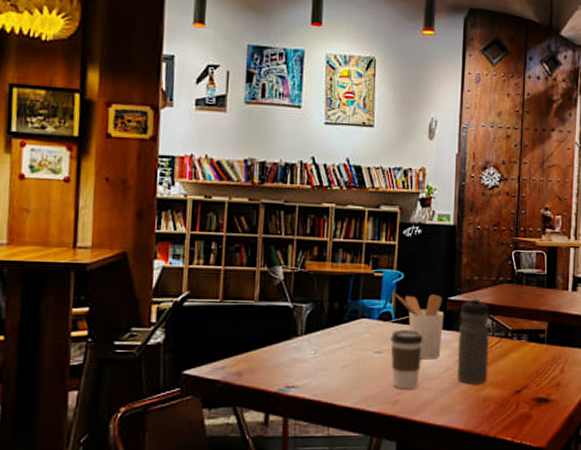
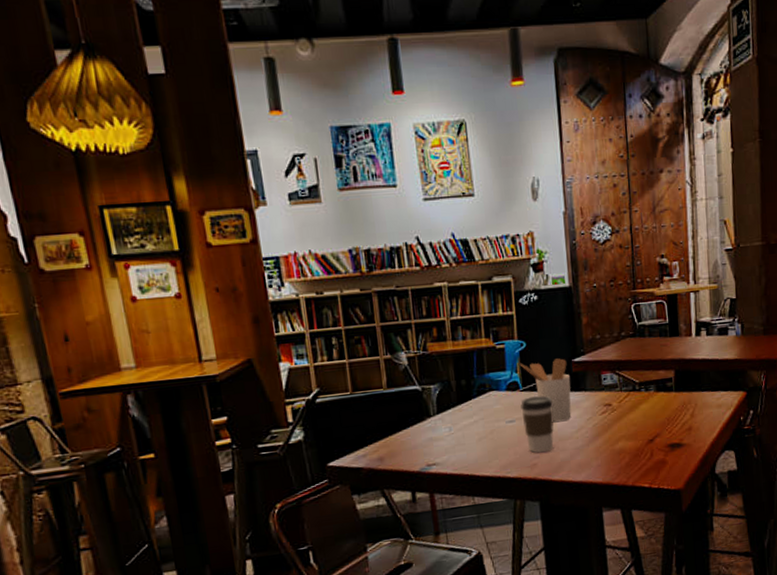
water bottle: present [457,297,490,384] -> none [586,355,620,440]

